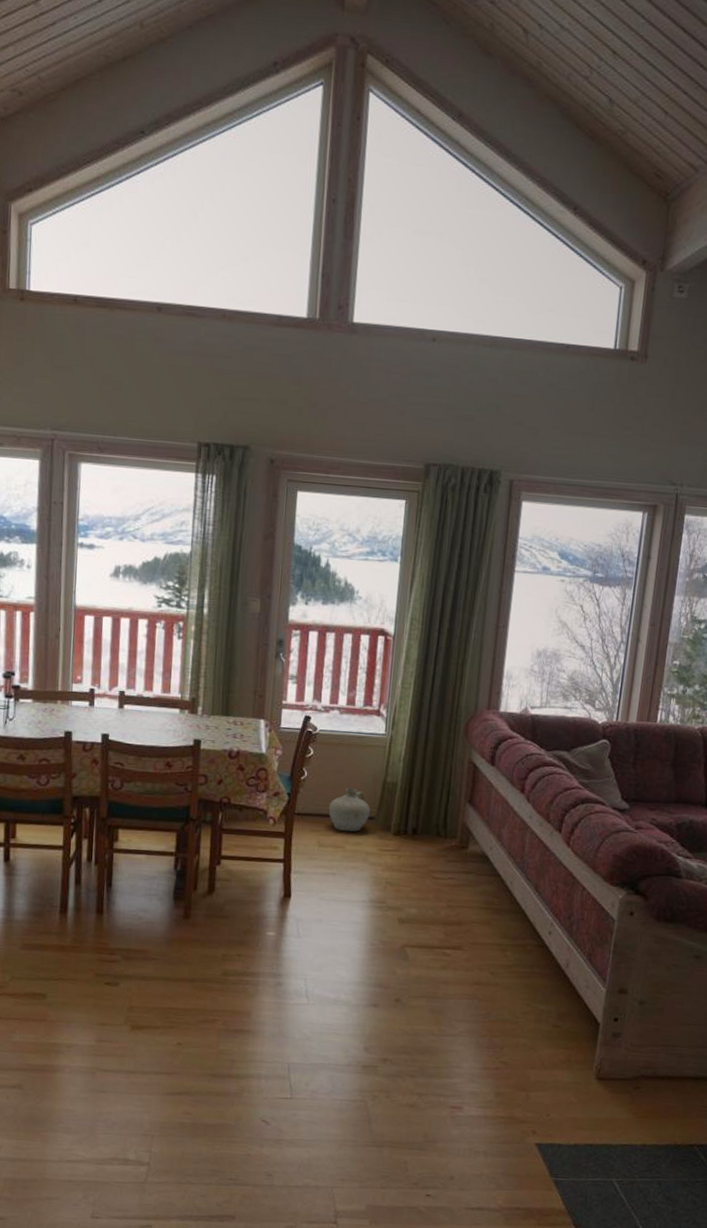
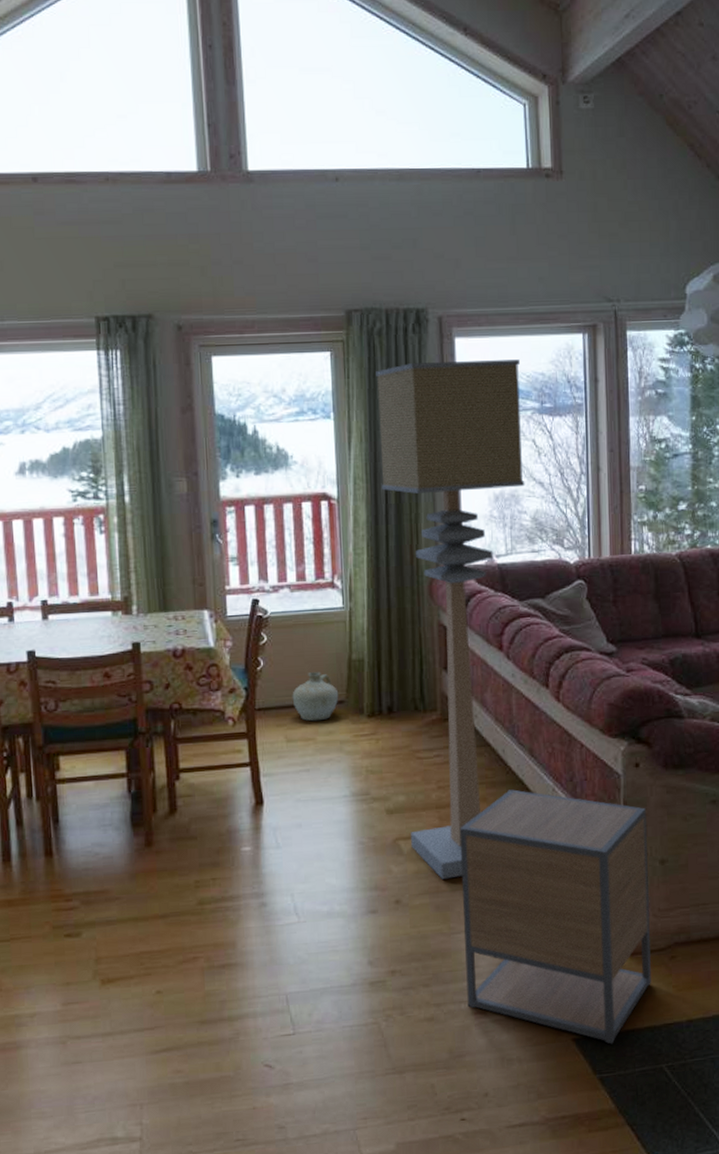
floor lamp: none [416,520,580,988] -> present [376,359,525,879]
nightstand: none [446,918,634,1154] -> present [459,789,651,1044]

